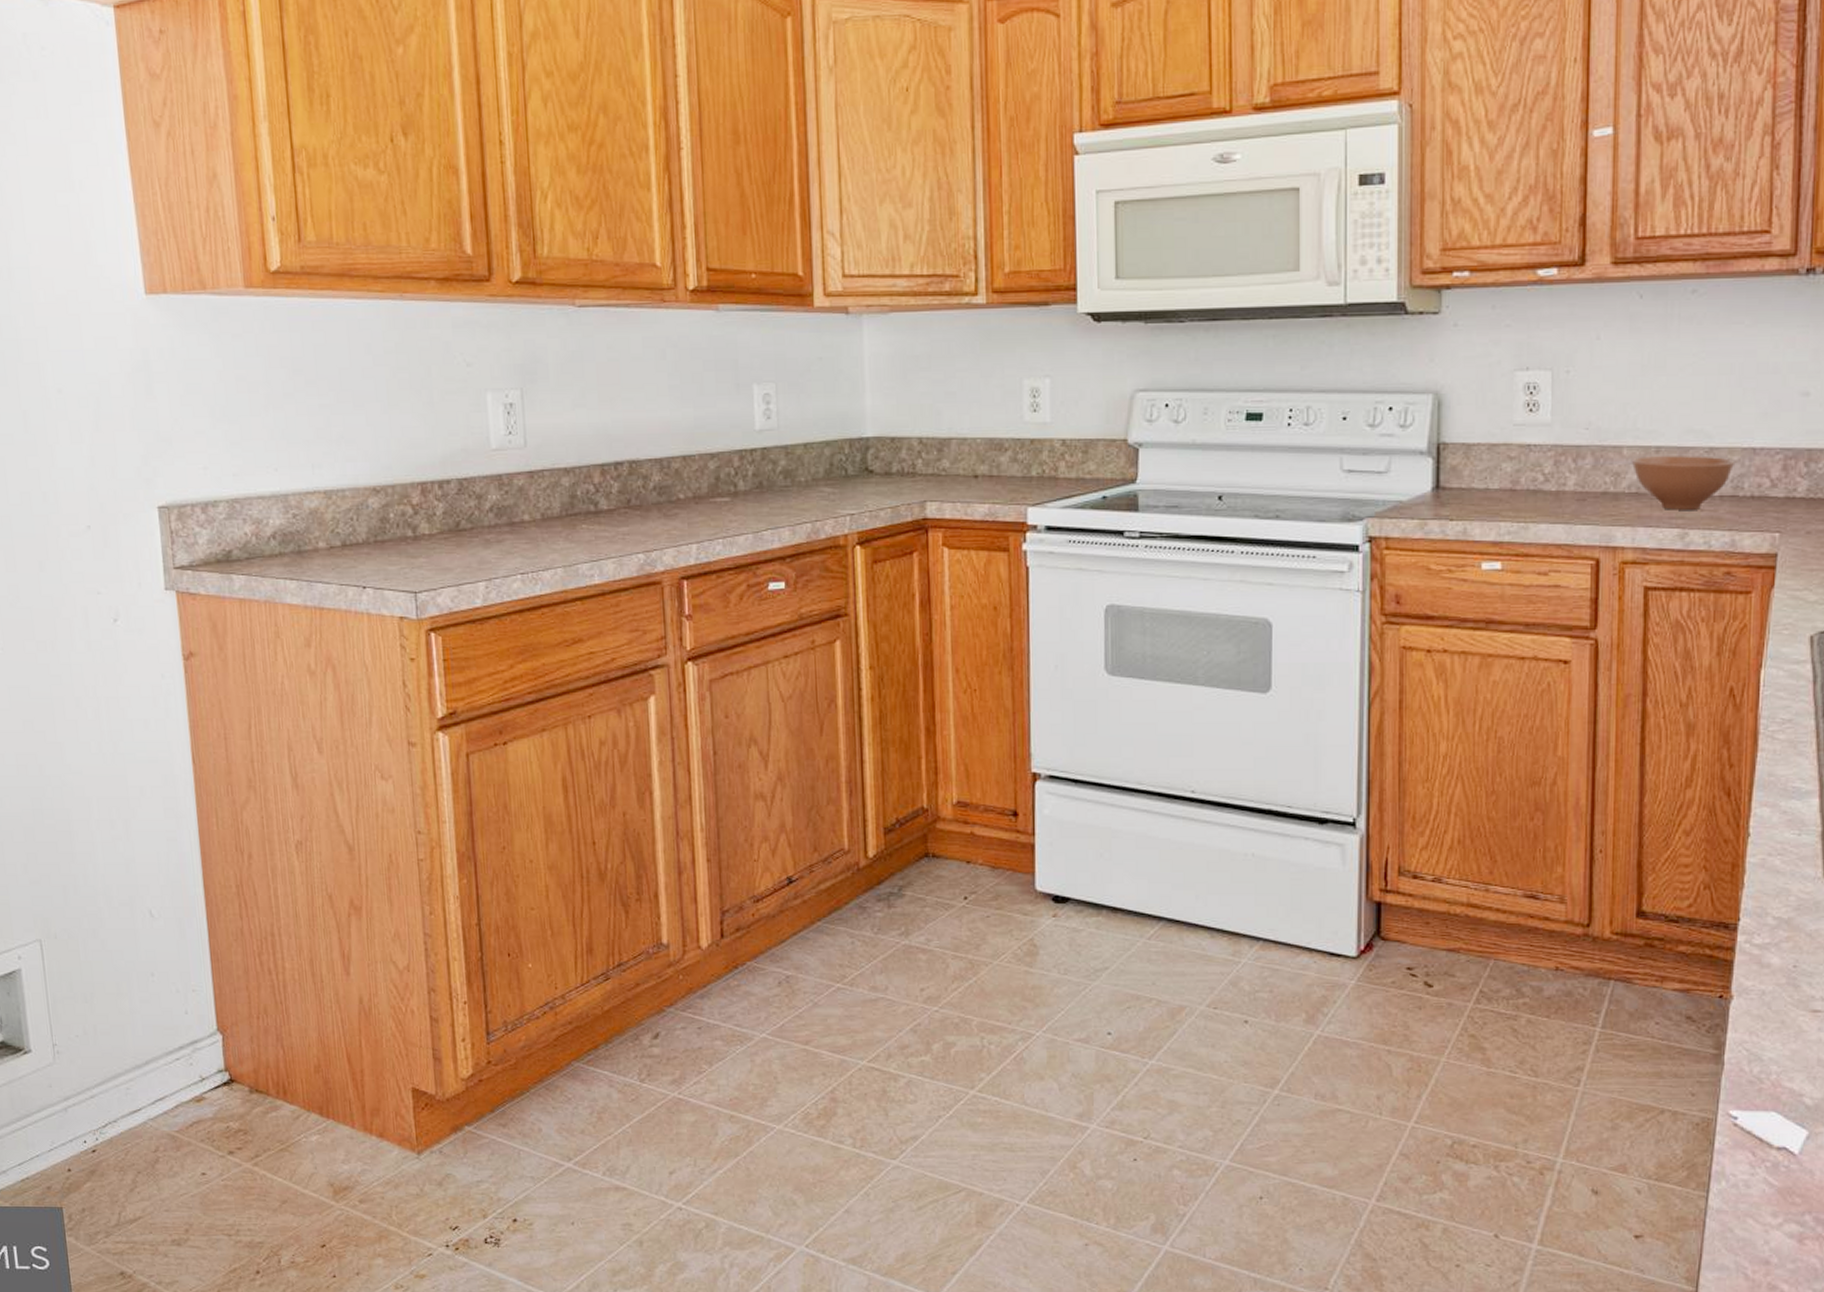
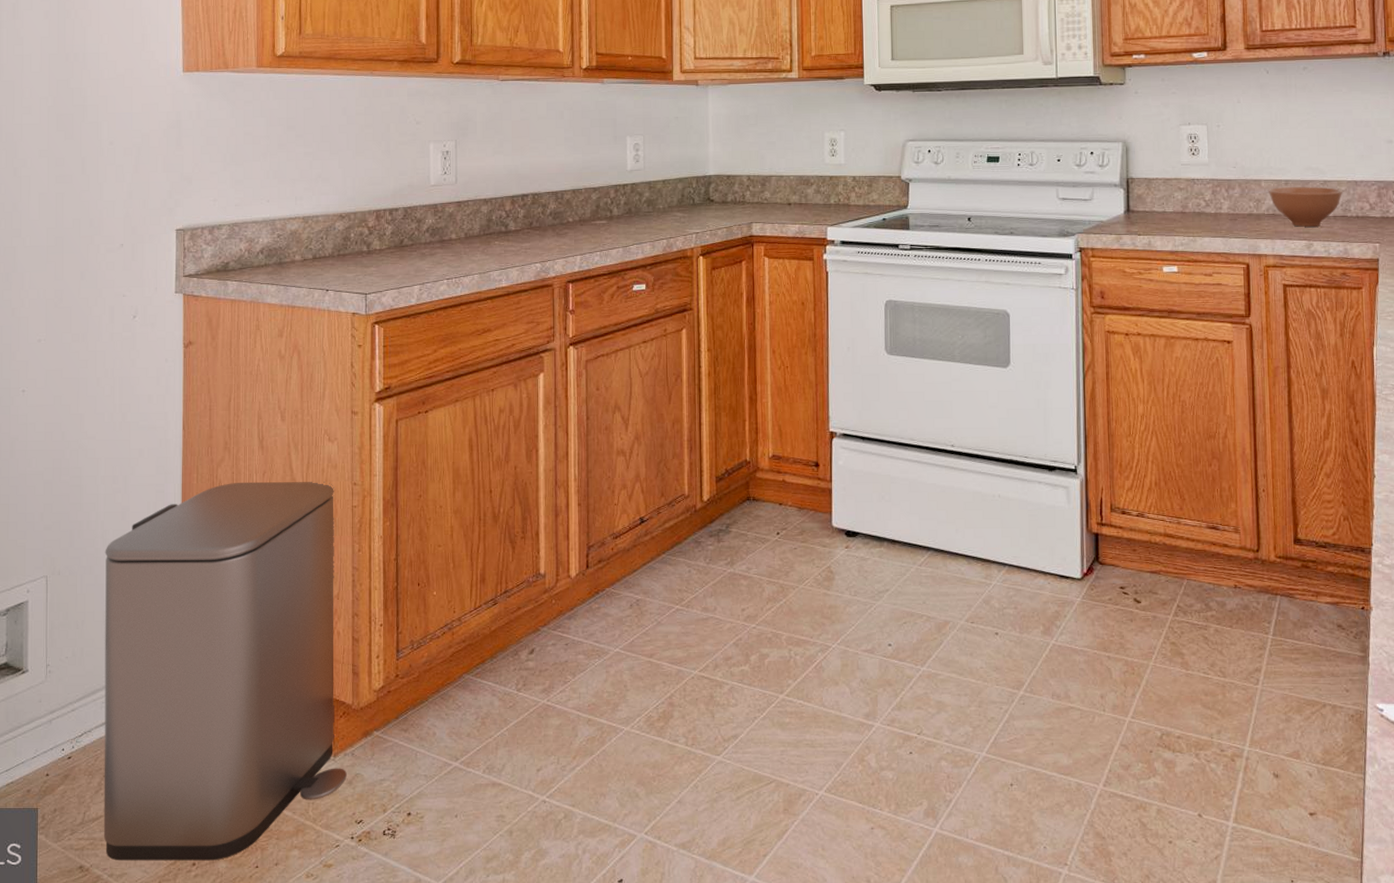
pedal bin: none [109,828,436,1269] -> present [103,481,347,861]

